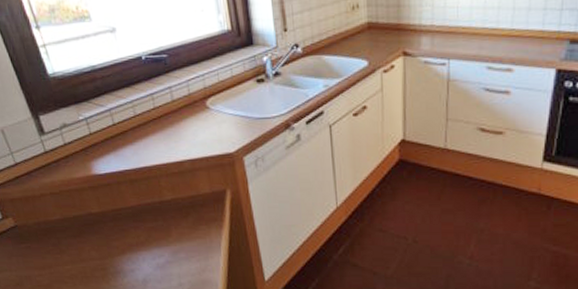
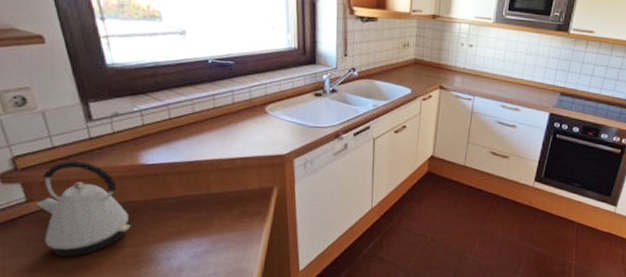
kettle: none [10,176,95,271] -> present [36,161,131,257]

